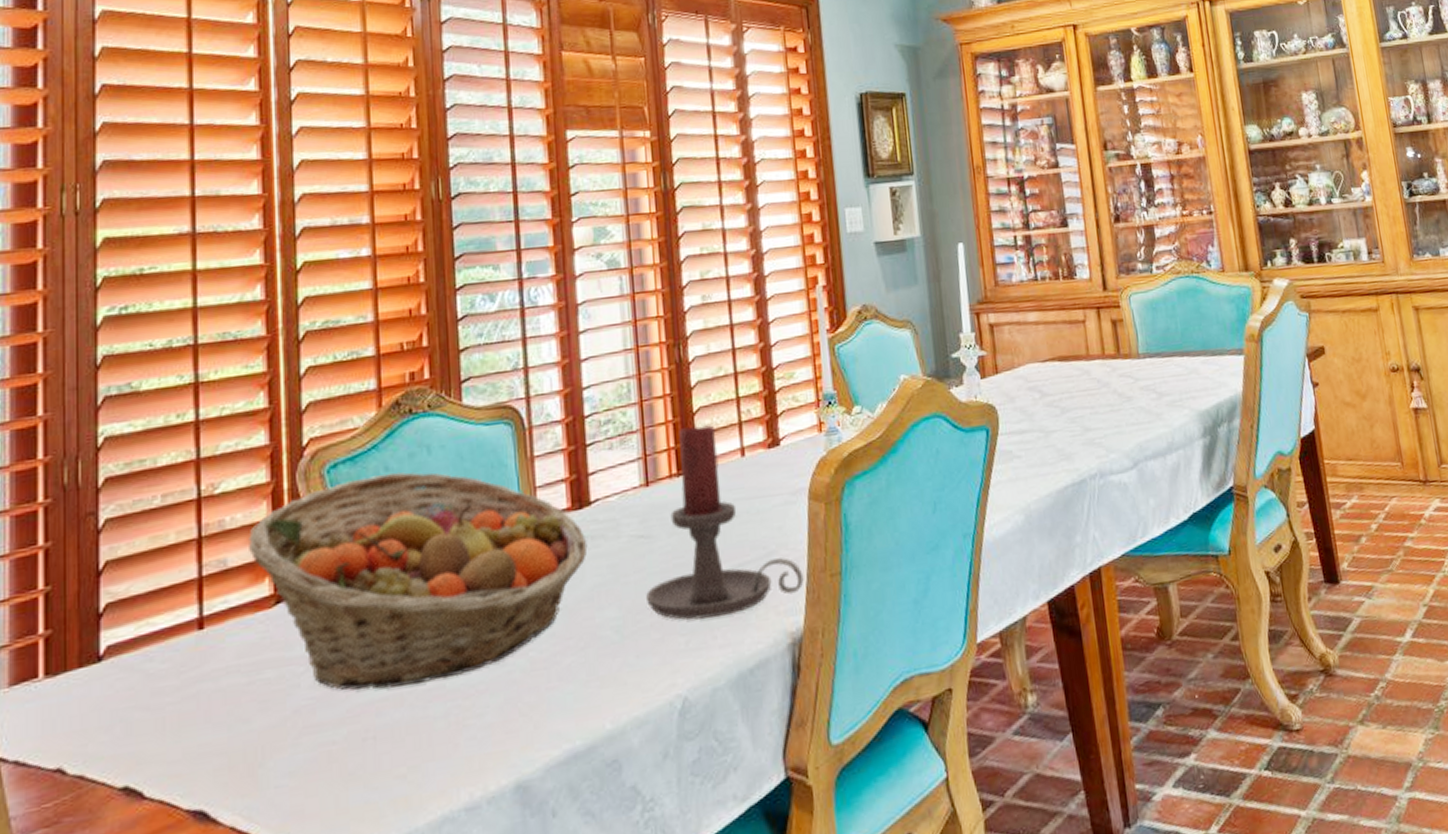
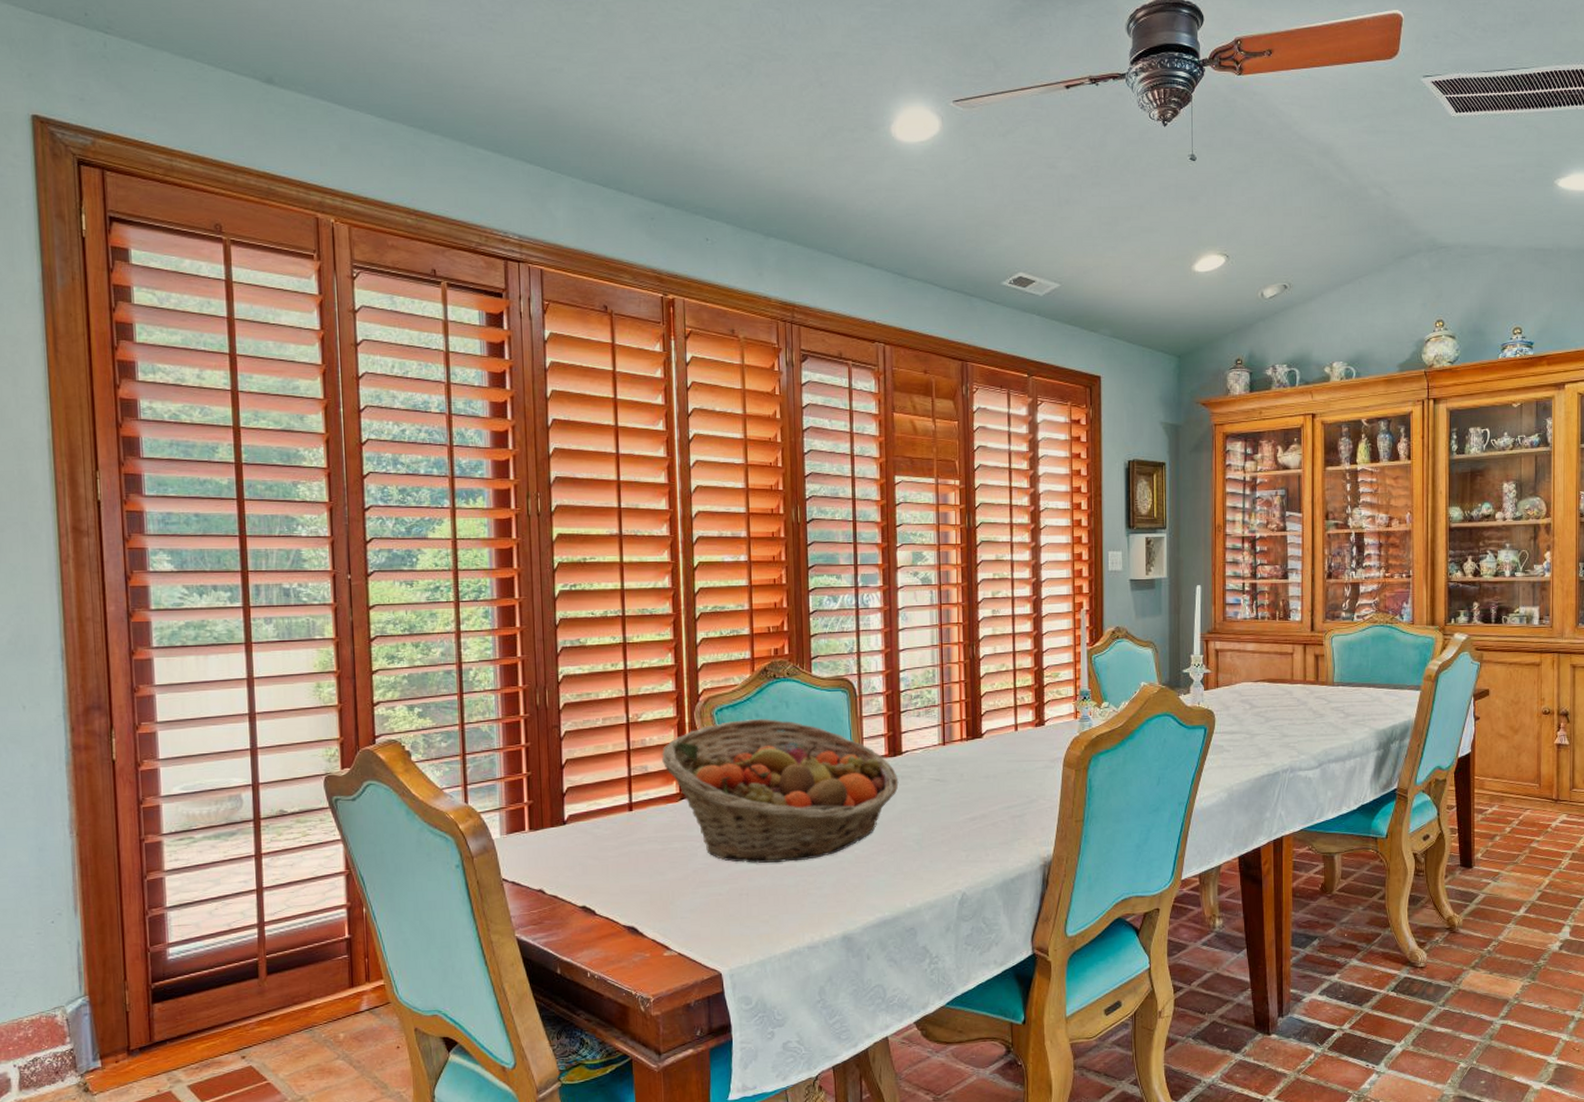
candle holder: present [646,423,804,620] -> none [940,704,1055,842]

